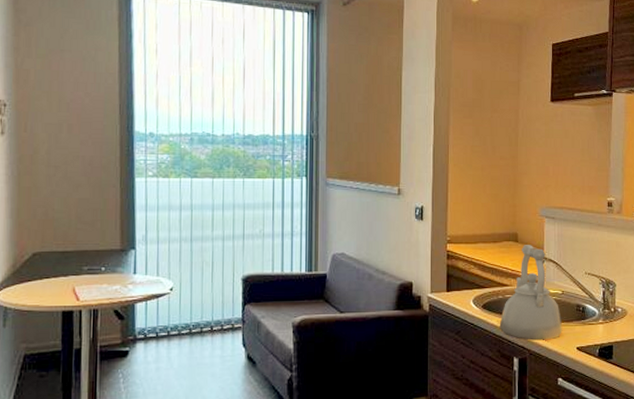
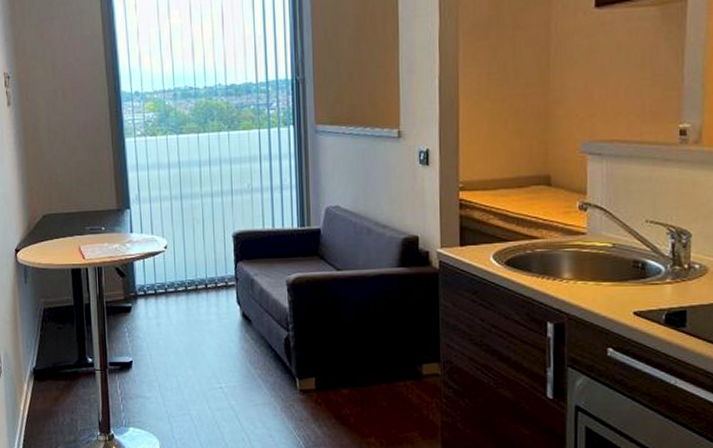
kettle: present [499,245,563,341] -> none [527,188,614,303]

